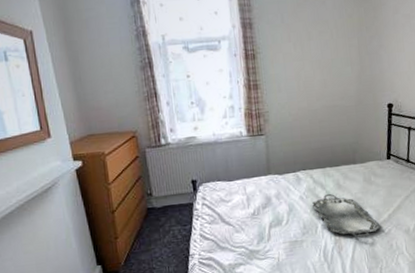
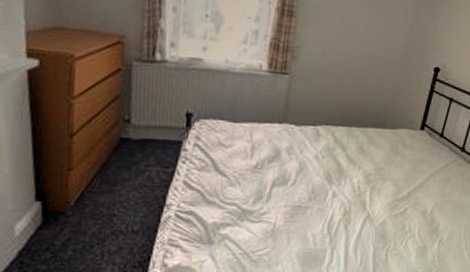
serving tray: present [312,193,381,238] -> none [327,157,398,213]

